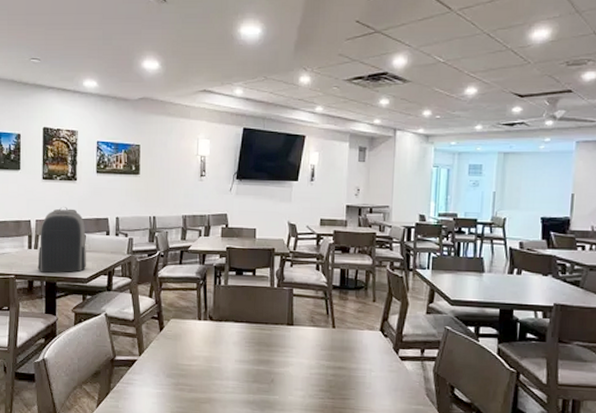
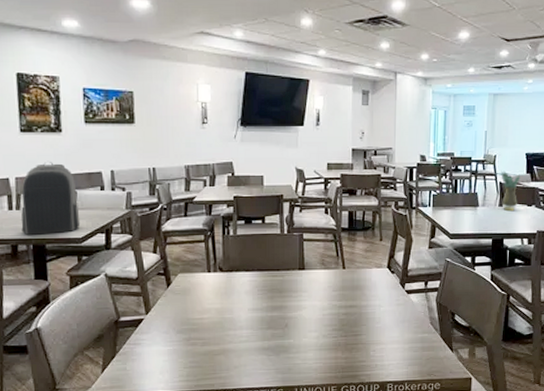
vase: none [511,235,535,281] -> present [501,170,521,212]

